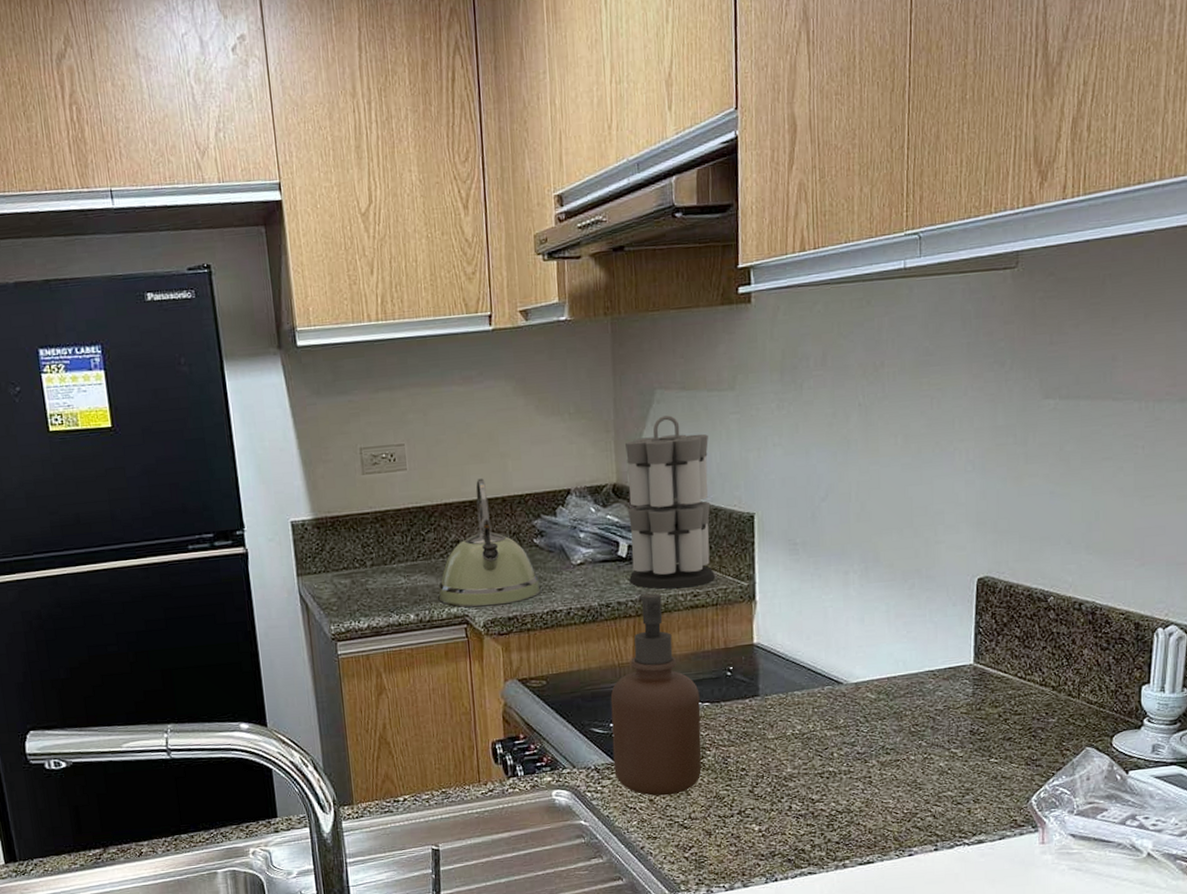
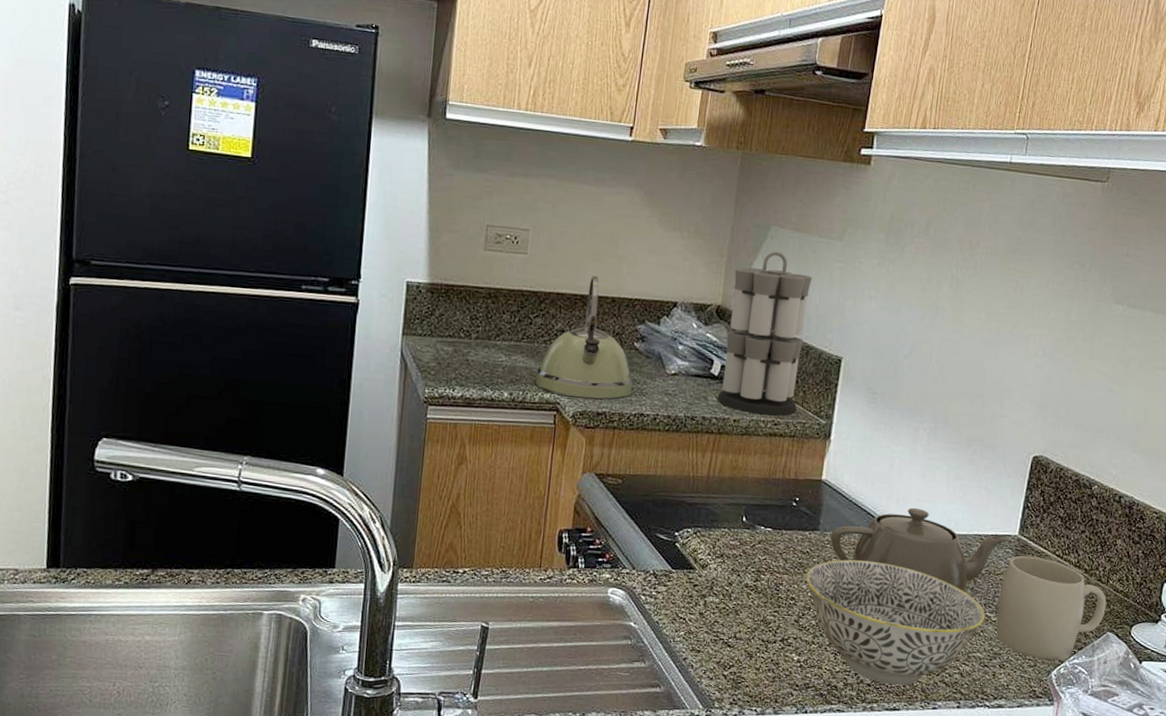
soap dispenser: present [610,593,702,796] -> none [671,414,764,612]
bowl: none [753,716,951,839] -> present [805,559,986,685]
teapot: none [773,654,964,732] -> present [830,507,1009,592]
mug: none [962,682,1081,788] -> present [996,555,1107,661]

